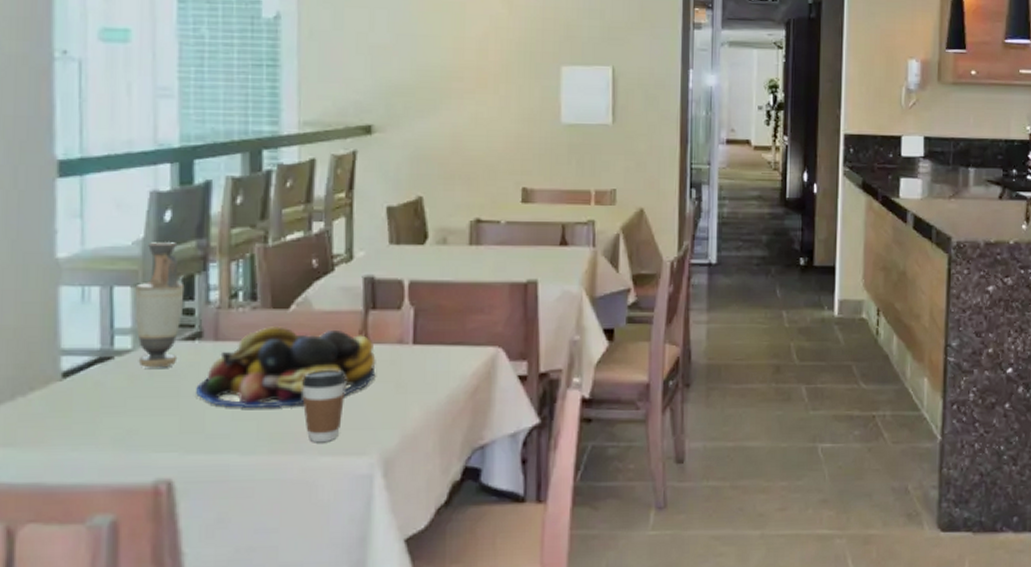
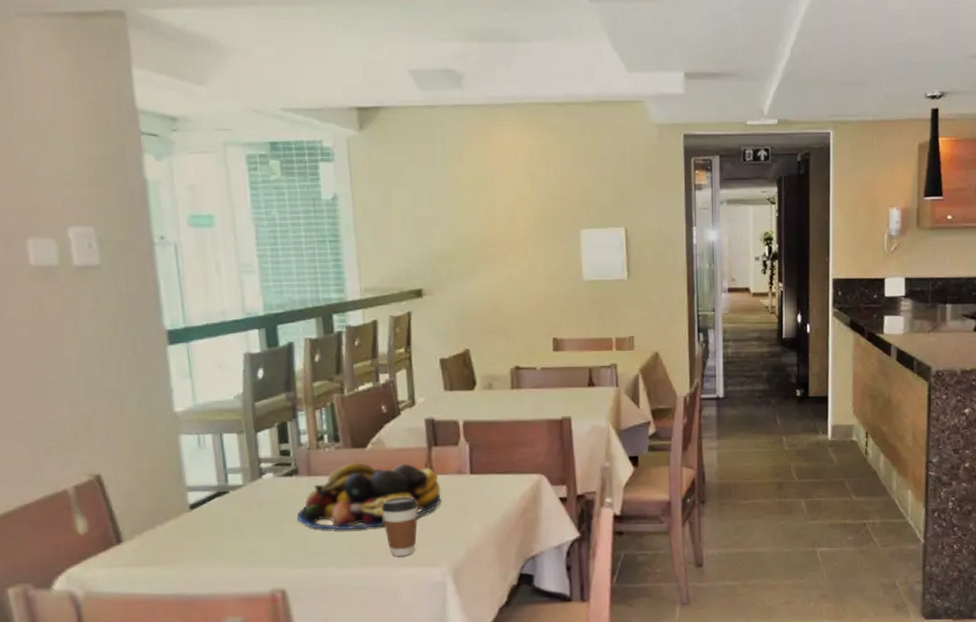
vase: present [135,242,185,368] -> none [240,395,280,500]

